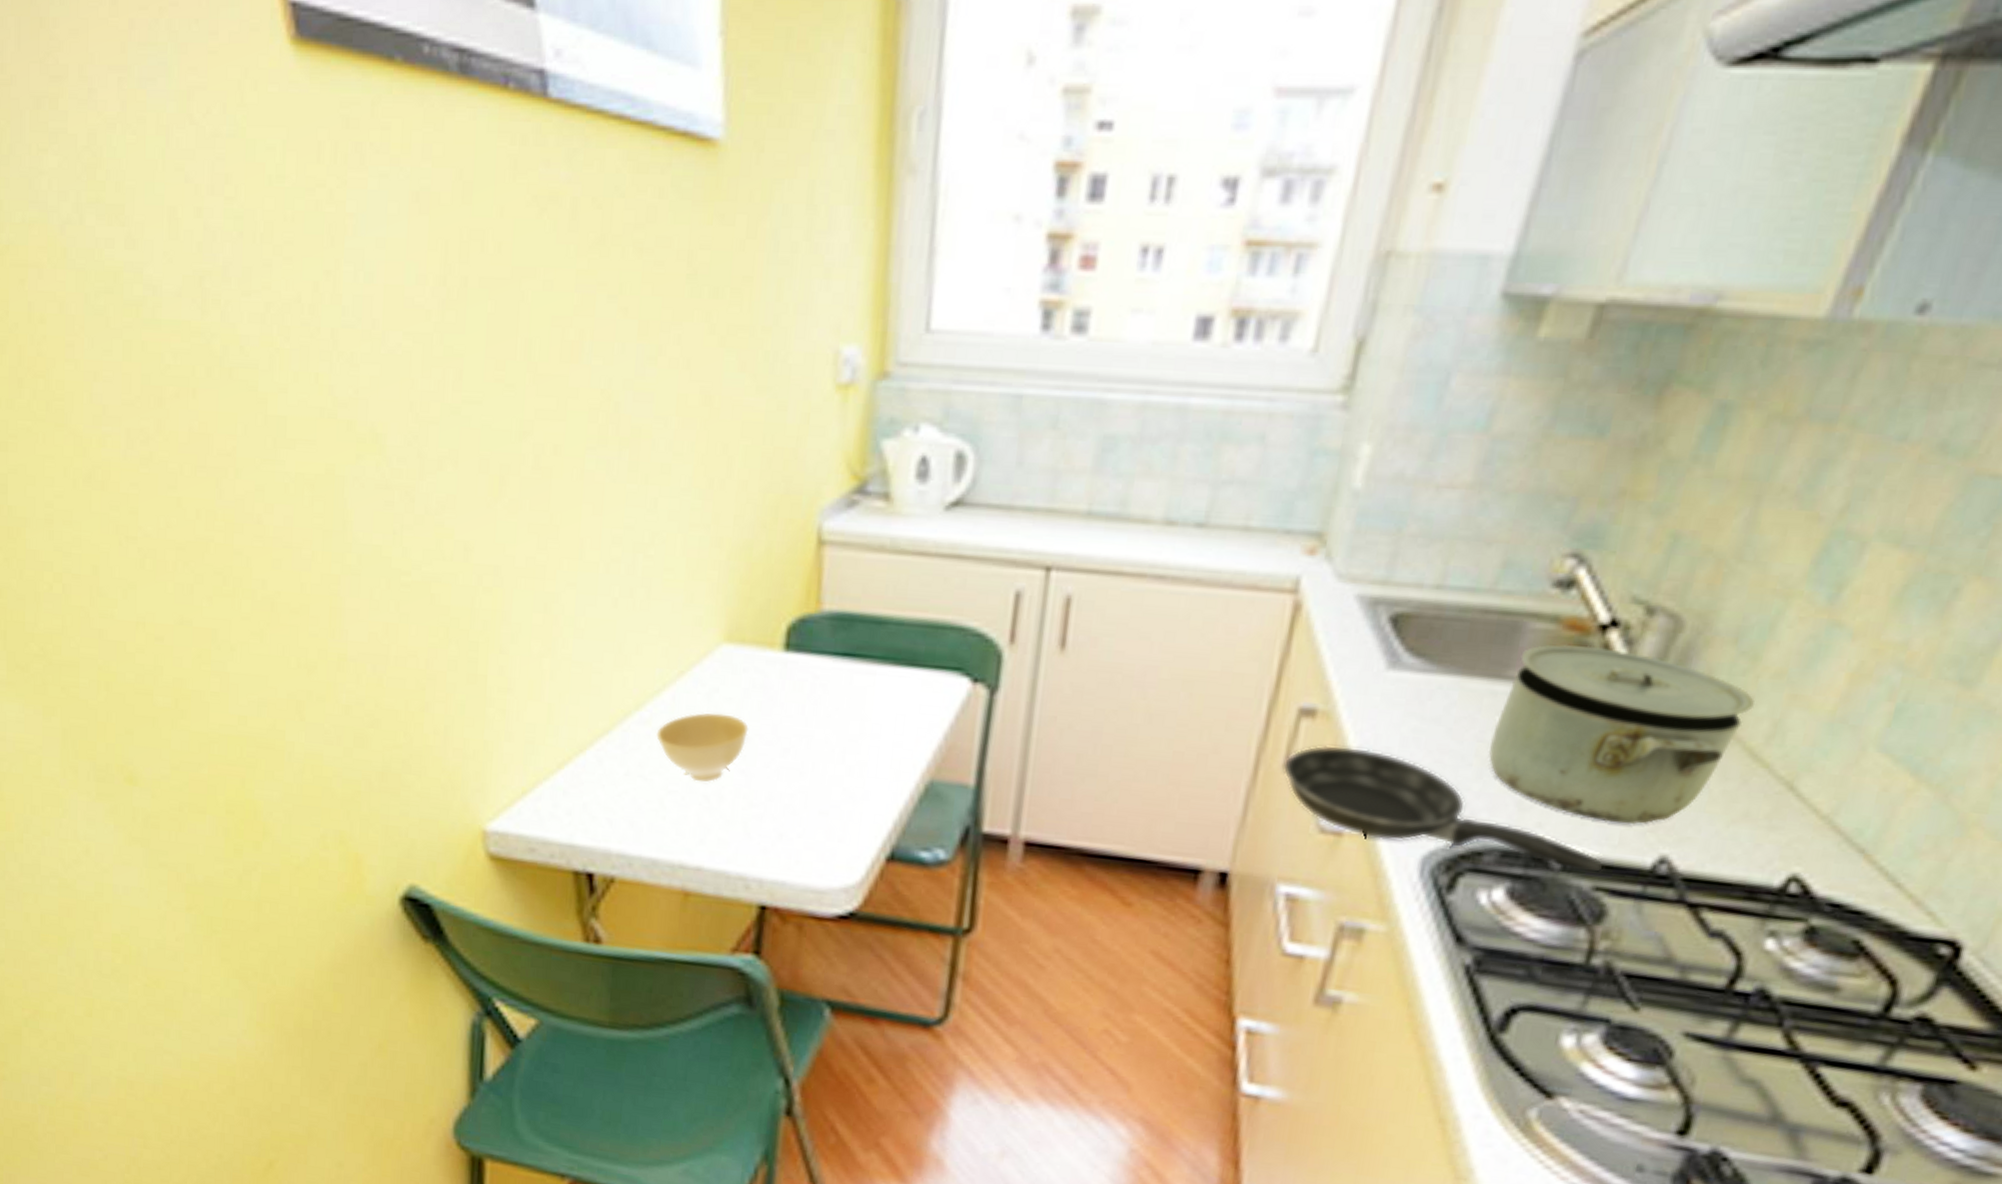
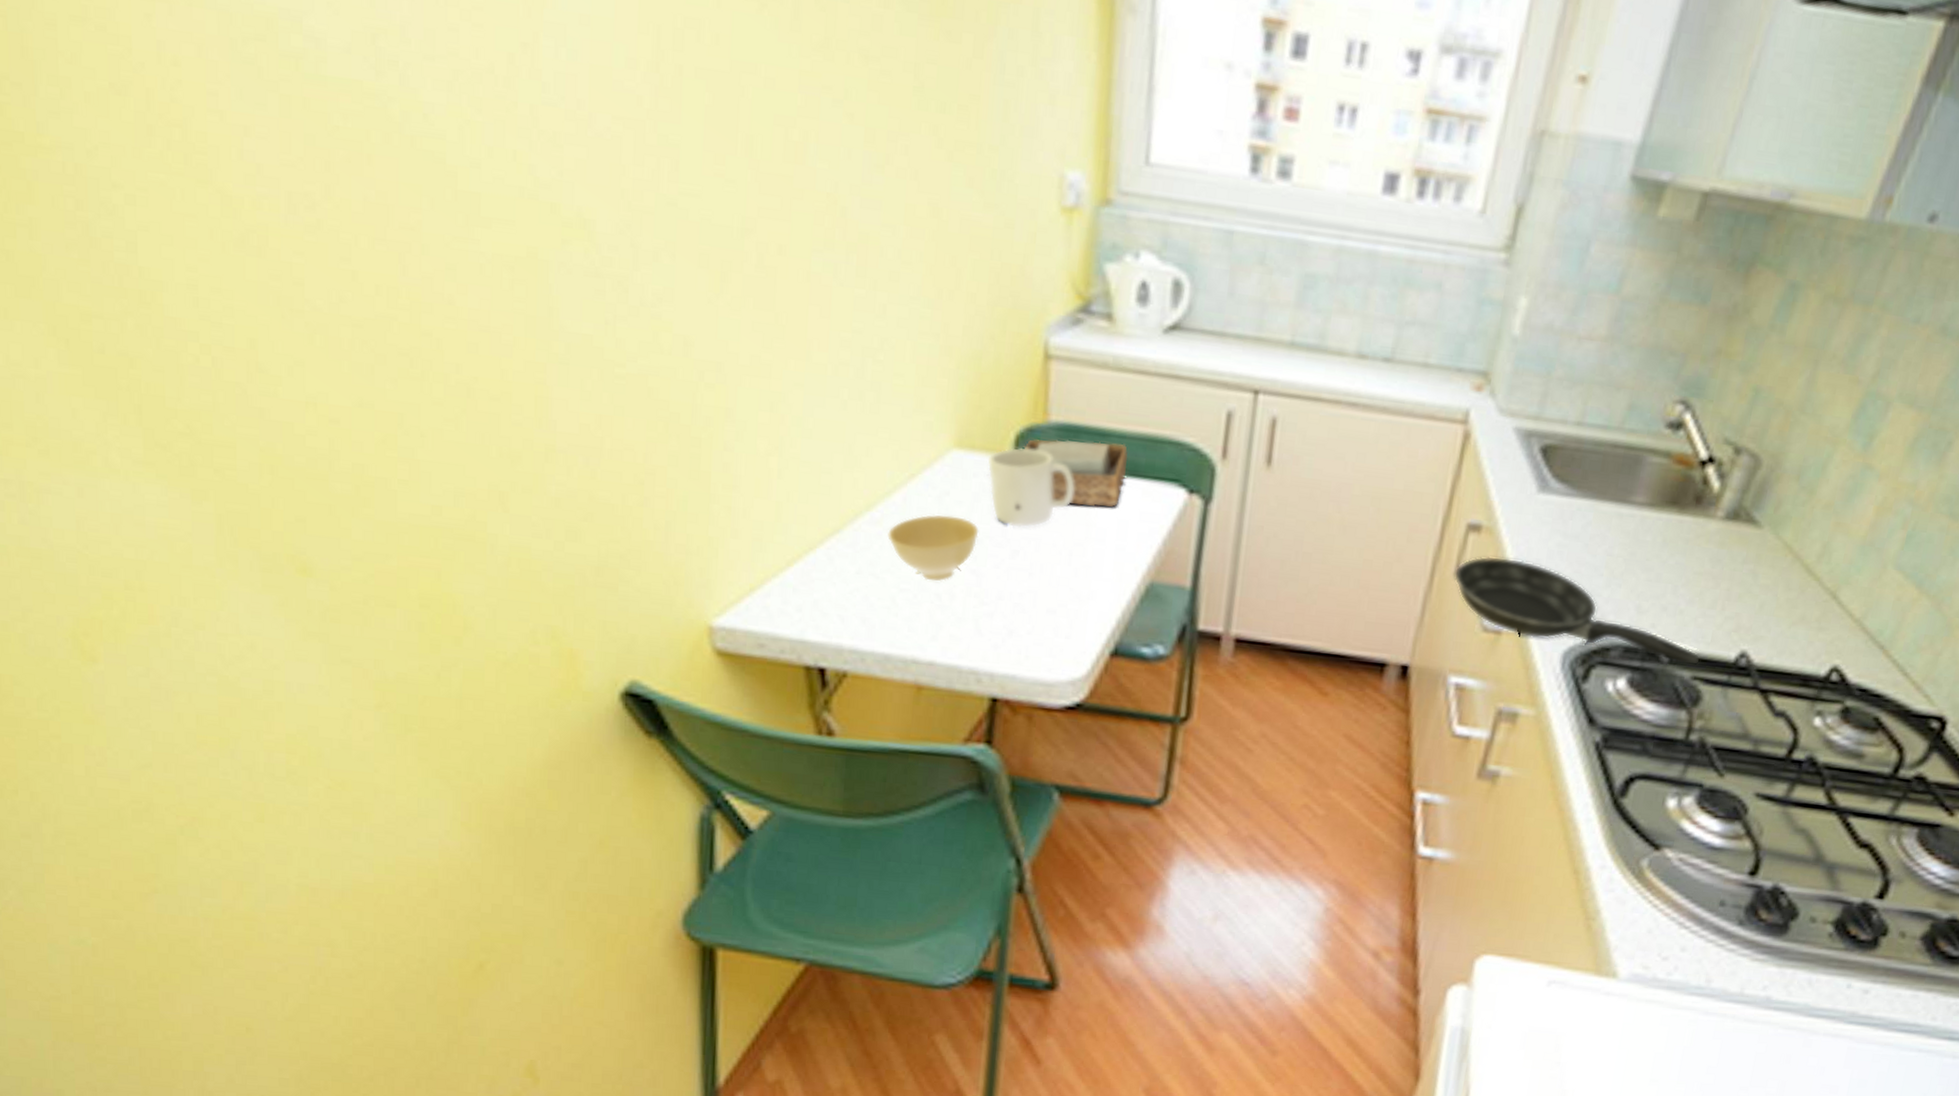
mug: none [758,639,849,724] -> present [987,447,1075,528]
napkin holder: none [795,629,906,701] -> present [1024,439,1128,507]
saucepan: present [1488,644,1754,825] -> none [1615,475,1810,626]

